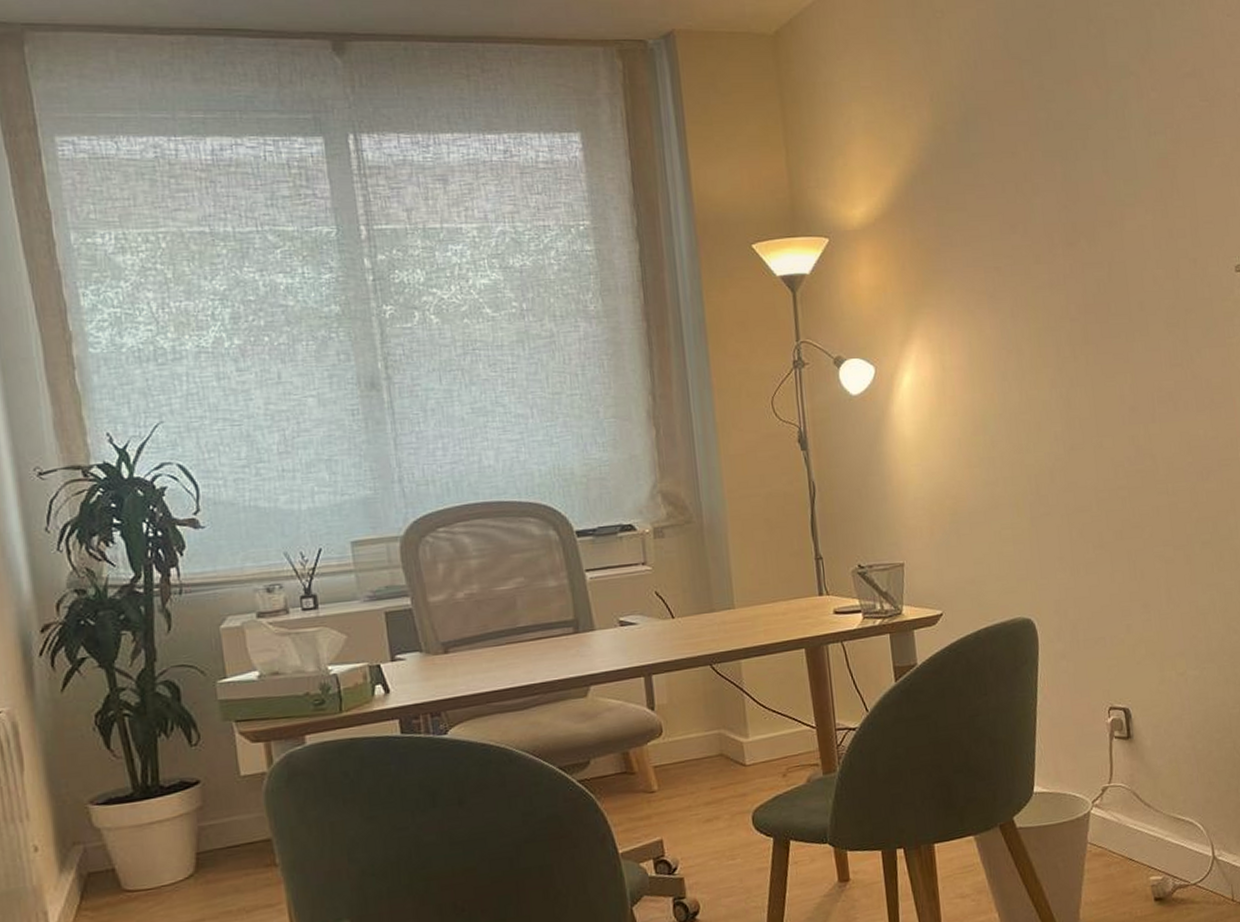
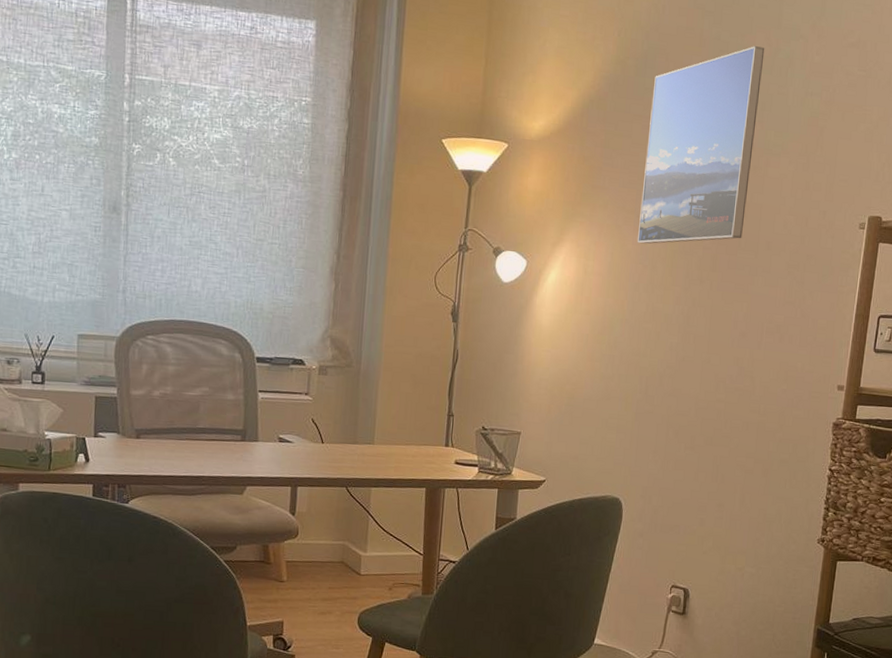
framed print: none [980,91,1111,327] -> present [638,46,765,244]

